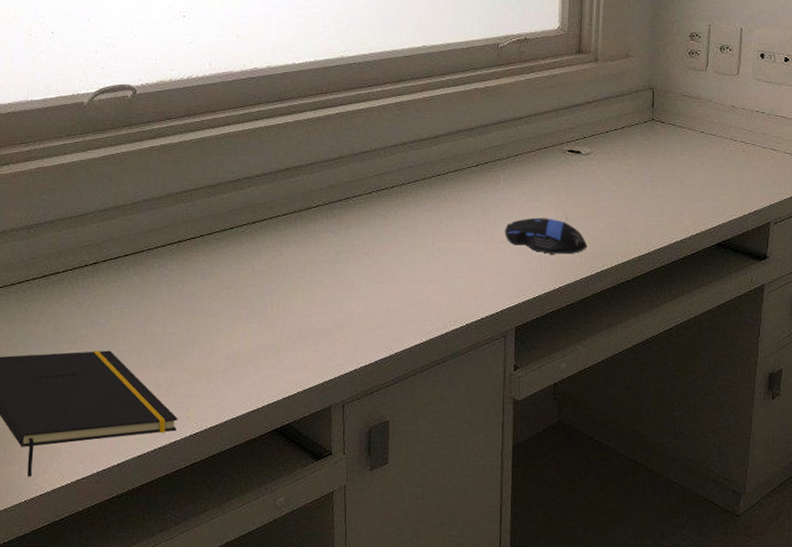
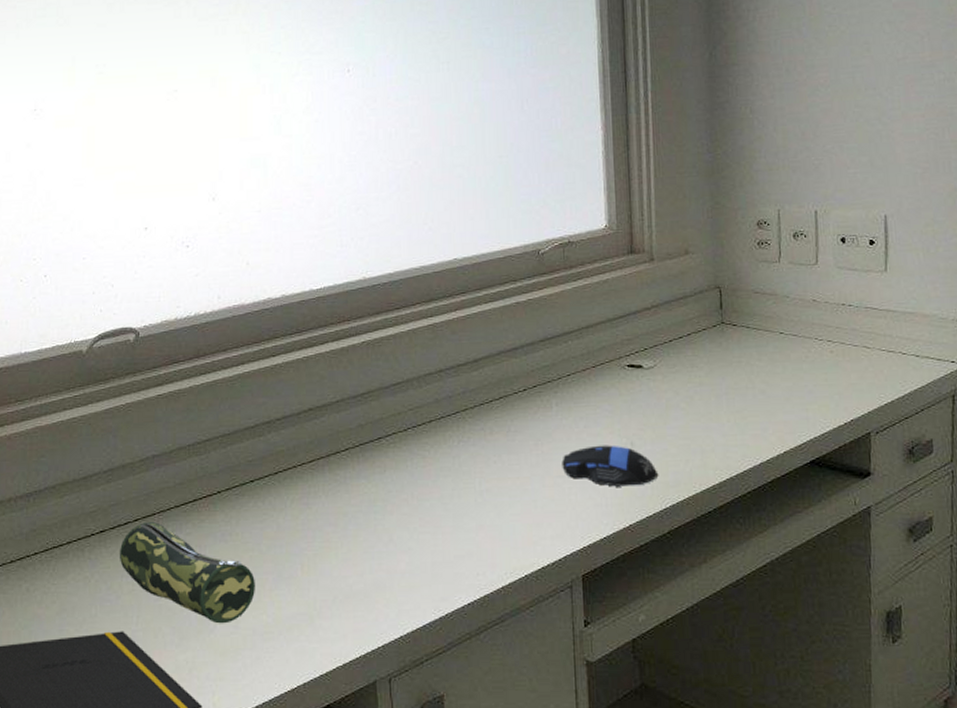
pencil case: none [109,258,230,350] -> present [119,522,255,624]

